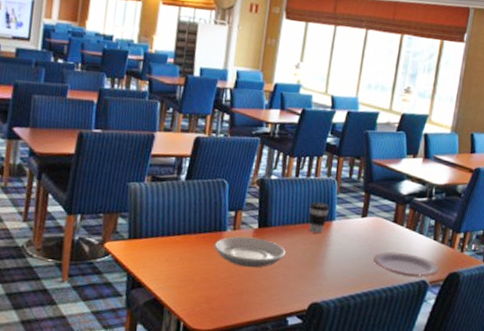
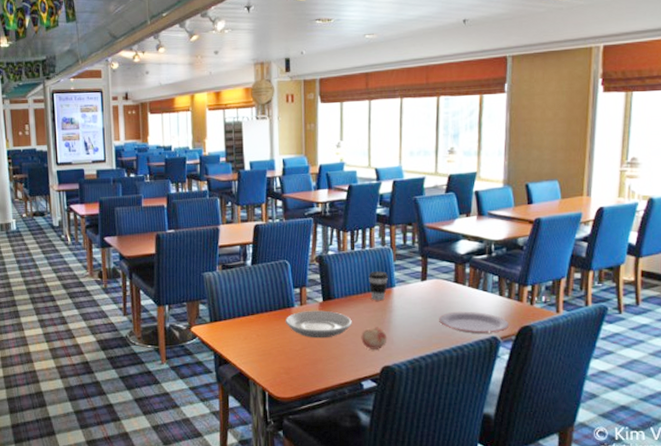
fruit: none [292,260,320,284] -> present [361,327,387,349]

